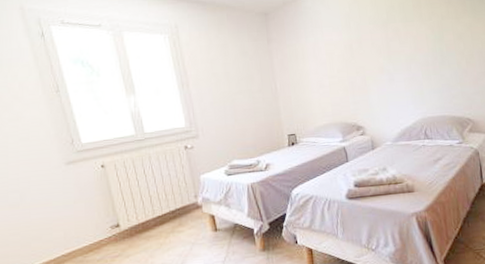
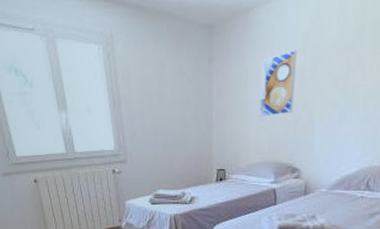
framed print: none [313,28,348,85] -> present [259,50,297,118]

